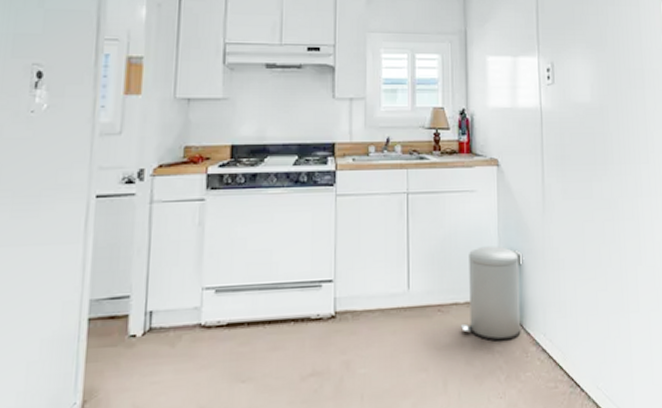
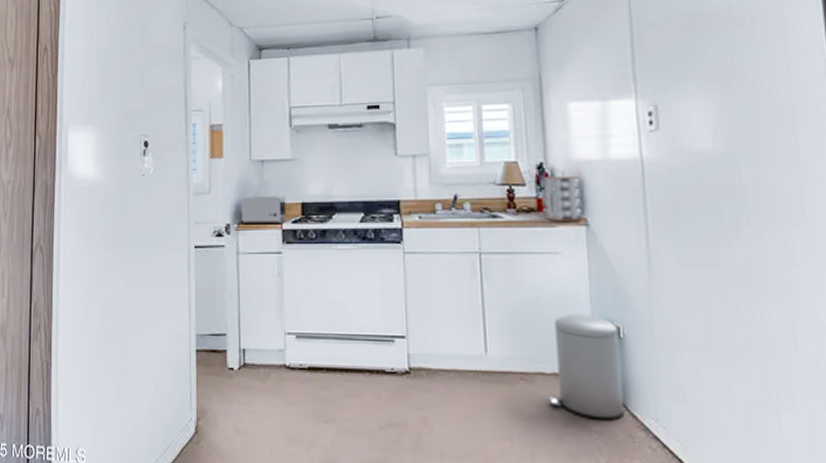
toaster: none [159,137,214,171] -> present [241,195,286,226]
spice rack: none [461,115,494,164] -> present [539,169,582,223]

